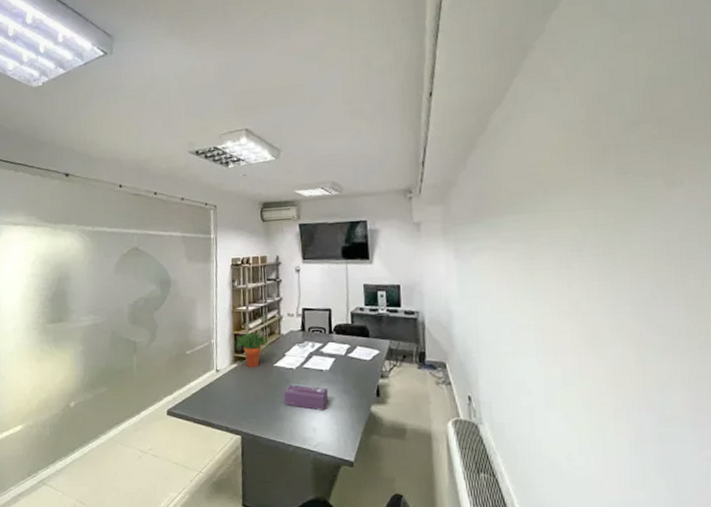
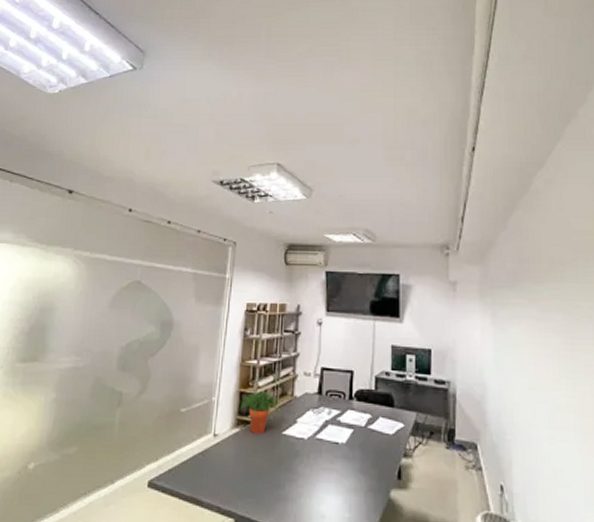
tissue box: present [283,383,329,411] -> none [290,456,343,493]

